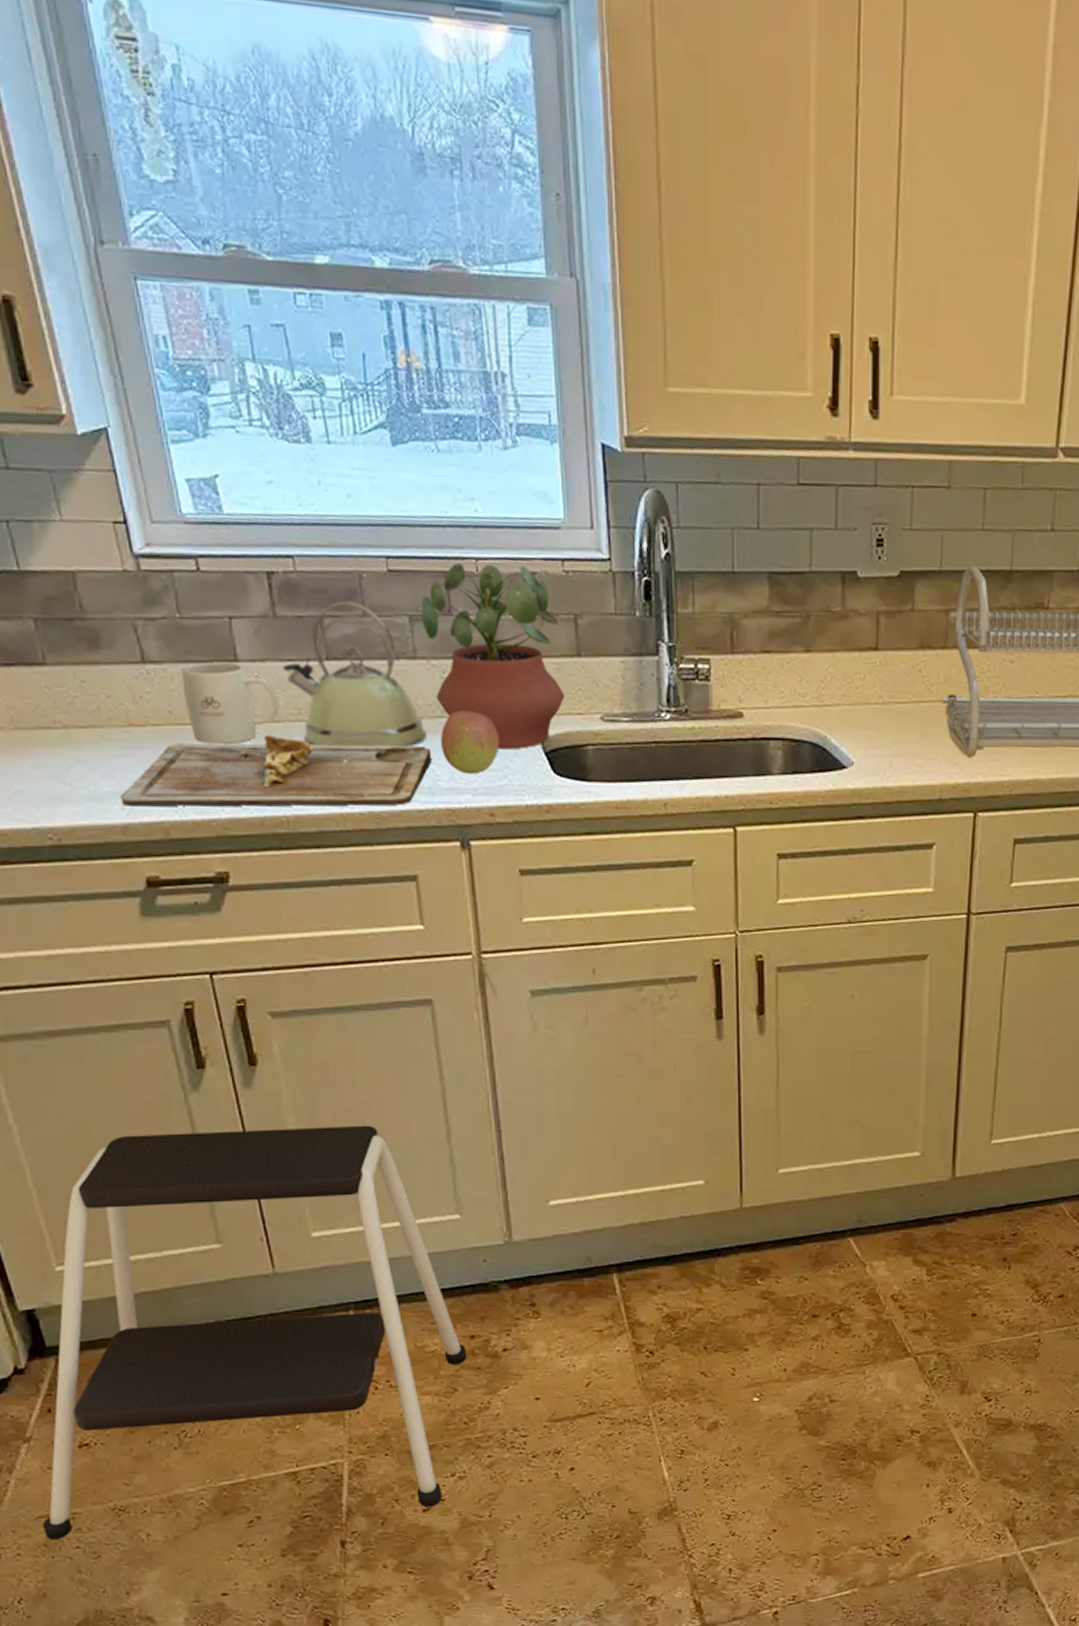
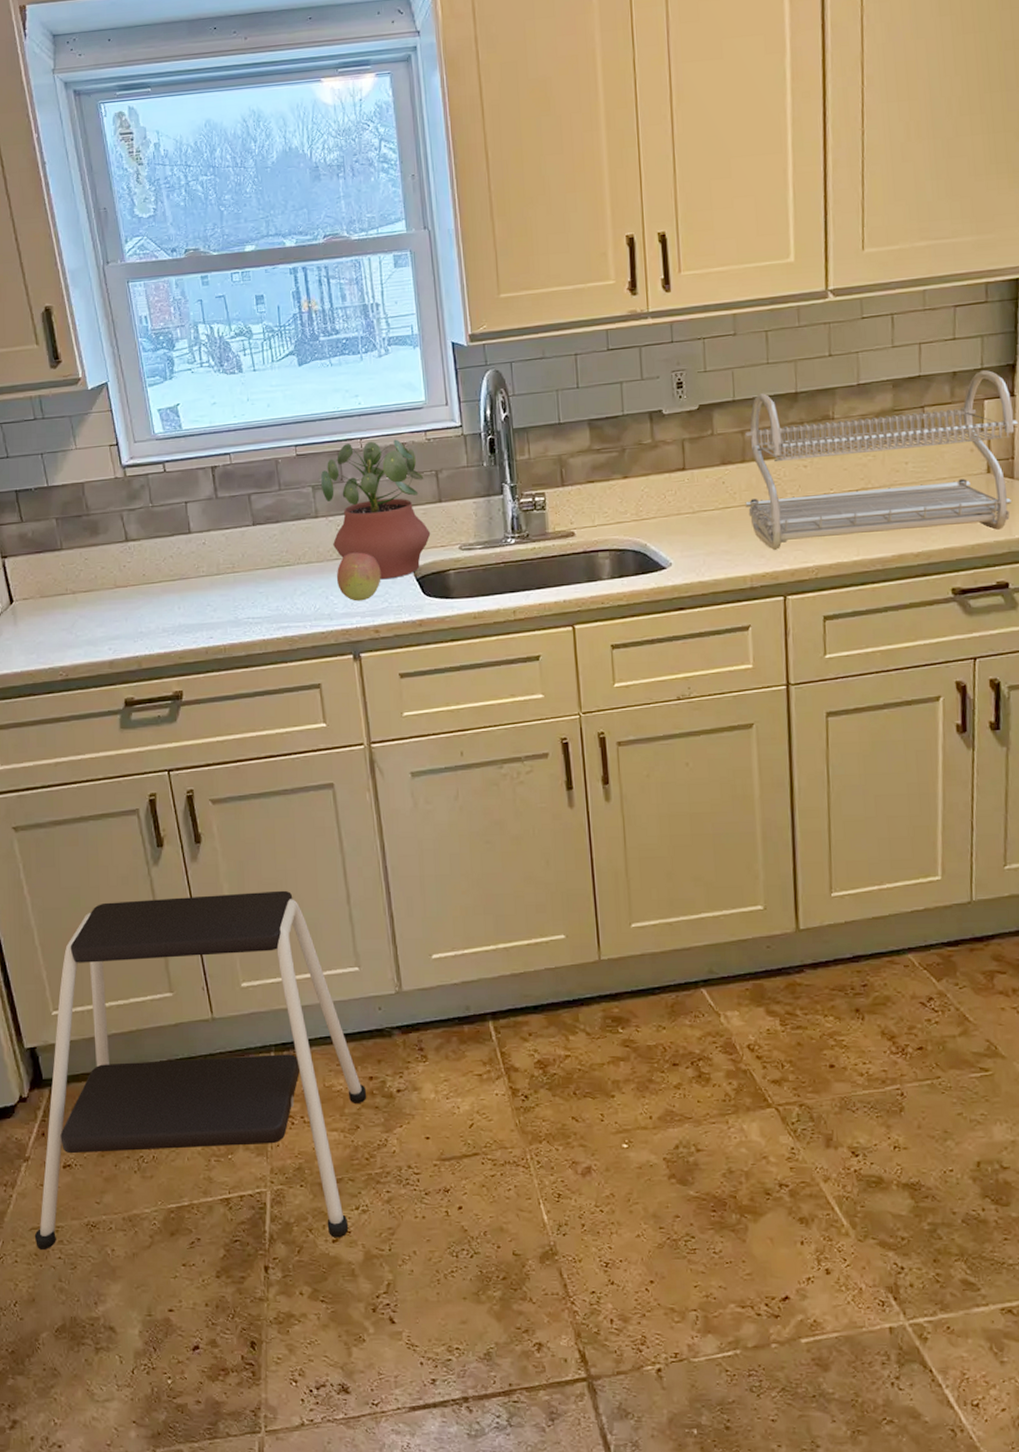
cutting board: present [121,735,432,807] -> none [109,582,331,647]
mug: present [182,661,279,744] -> none [152,534,219,595]
kettle: present [282,600,426,748] -> none [221,480,326,591]

